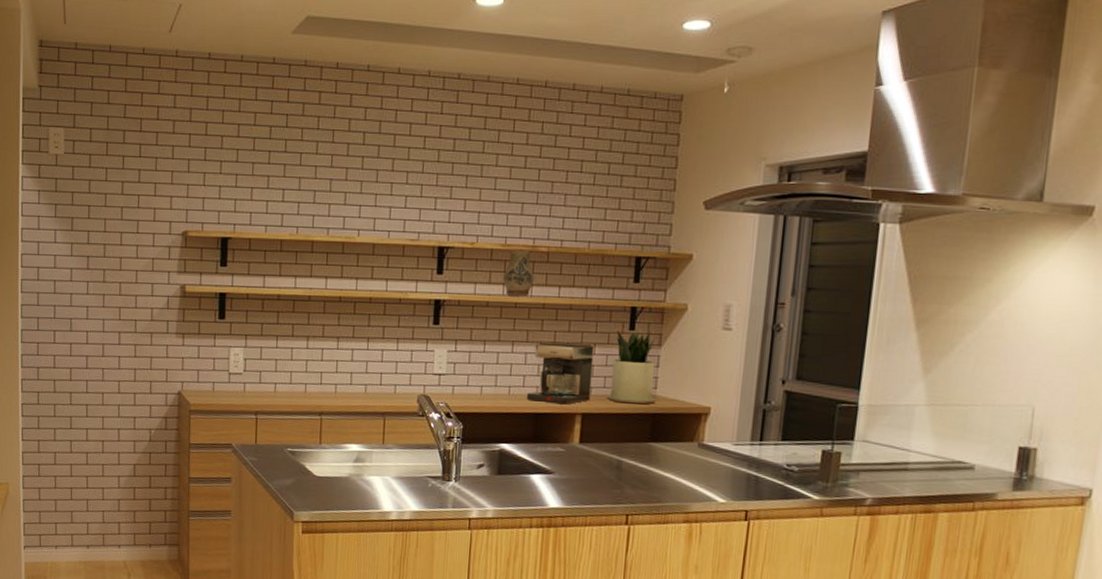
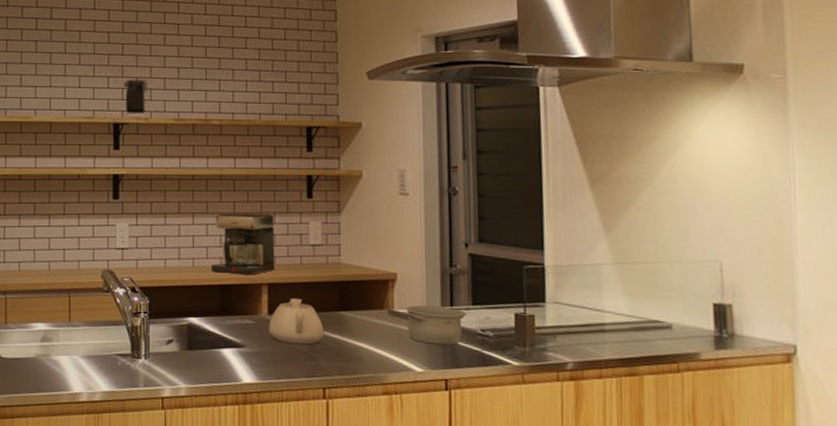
jar: none [451,201,477,238] -> present [124,79,148,114]
ceramic pitcher: present [503,248,534,296] -> none [179,122,208,168]
teapot: none [577,427,633,474] -> present [267,297,324,345]
planter: present [606,330,657,405] -> none [290,199,342,273]
cooking pot: none [712,439,774,479] -> present [403,305,466,346]

